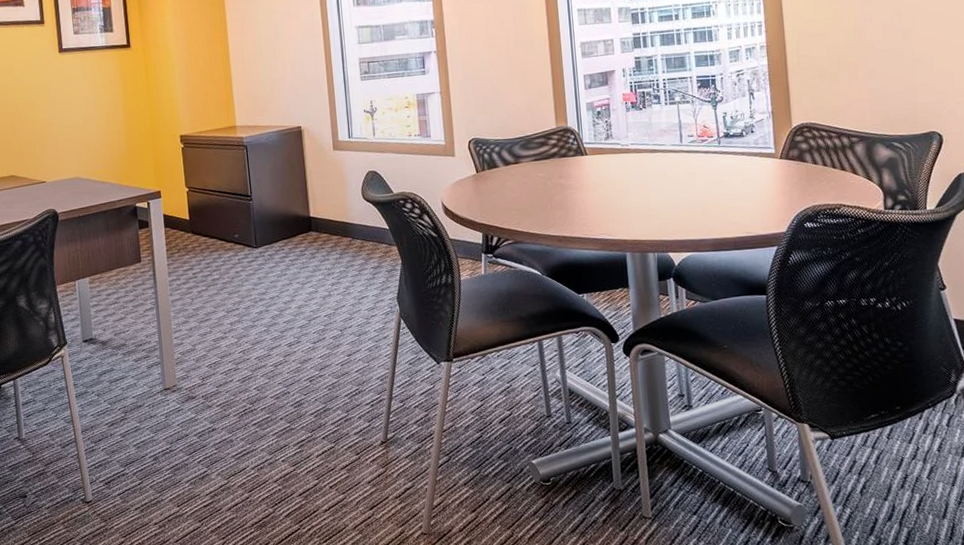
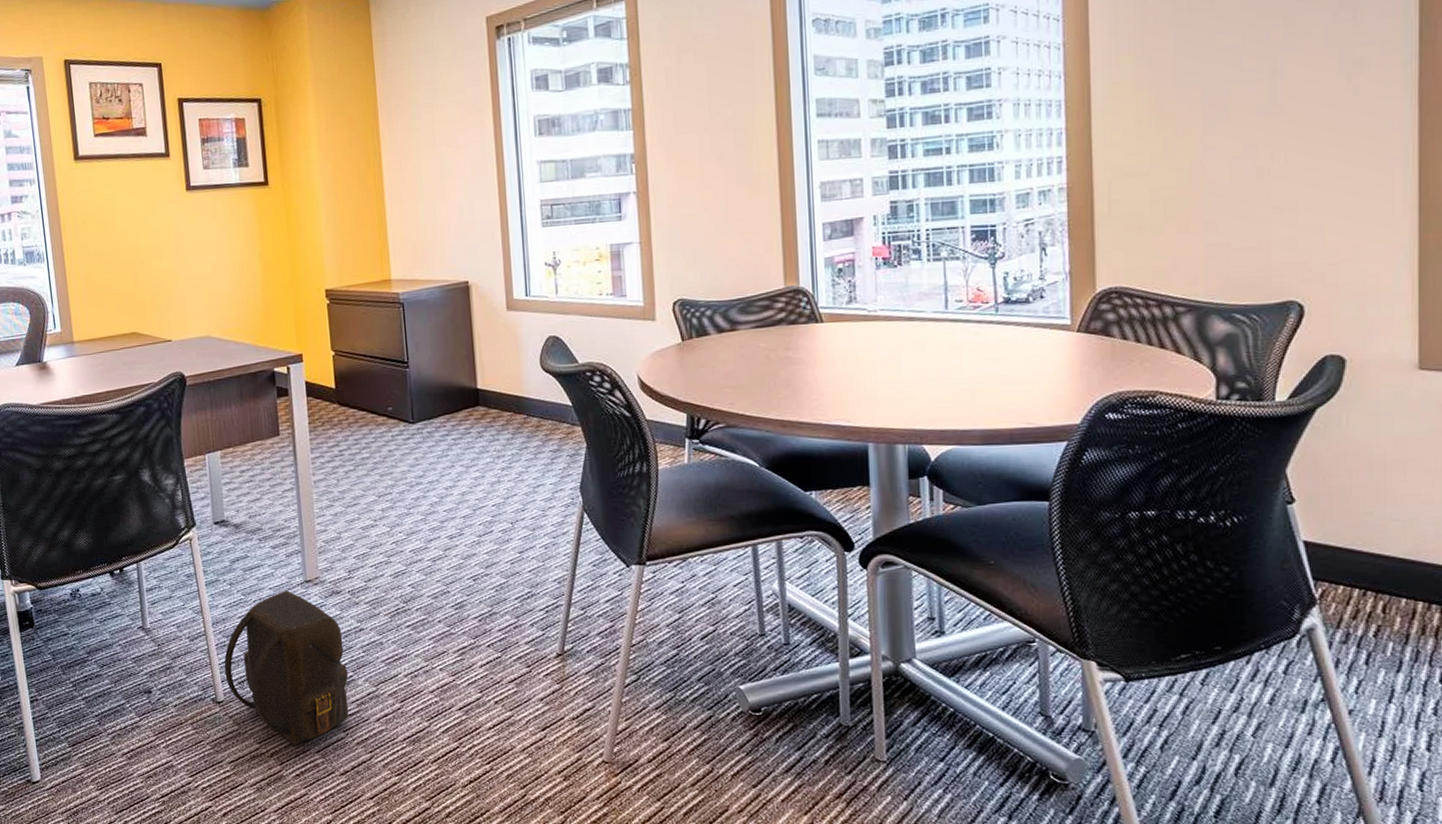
backpack: none [92,398,204,537] -> present [224,590,350,745]

